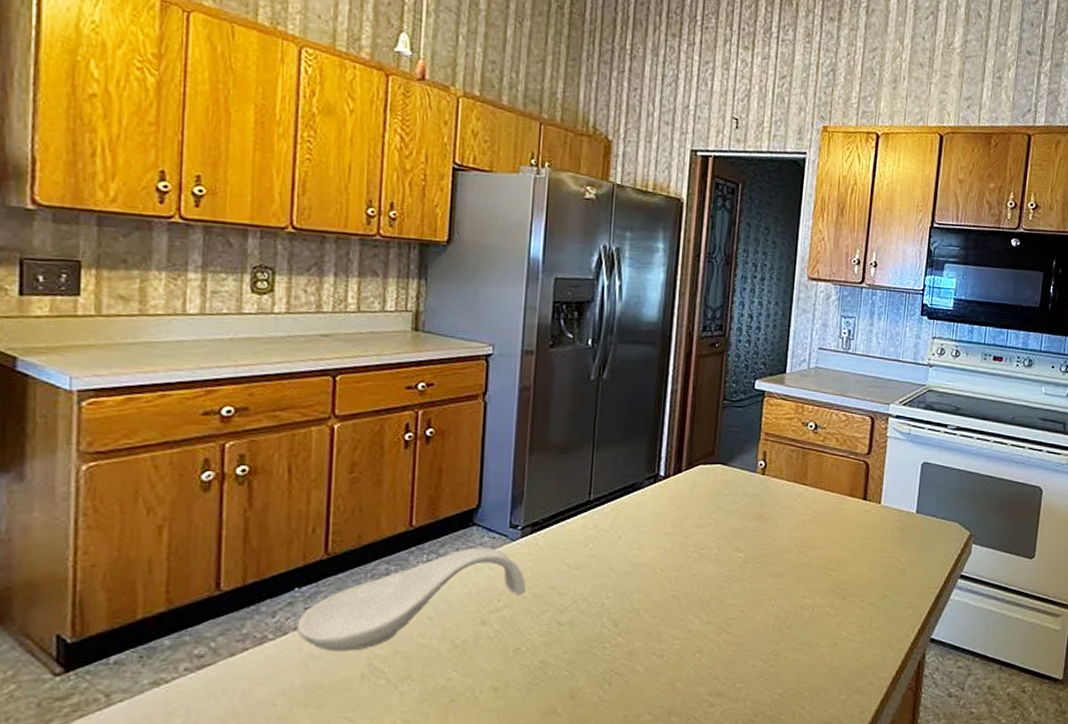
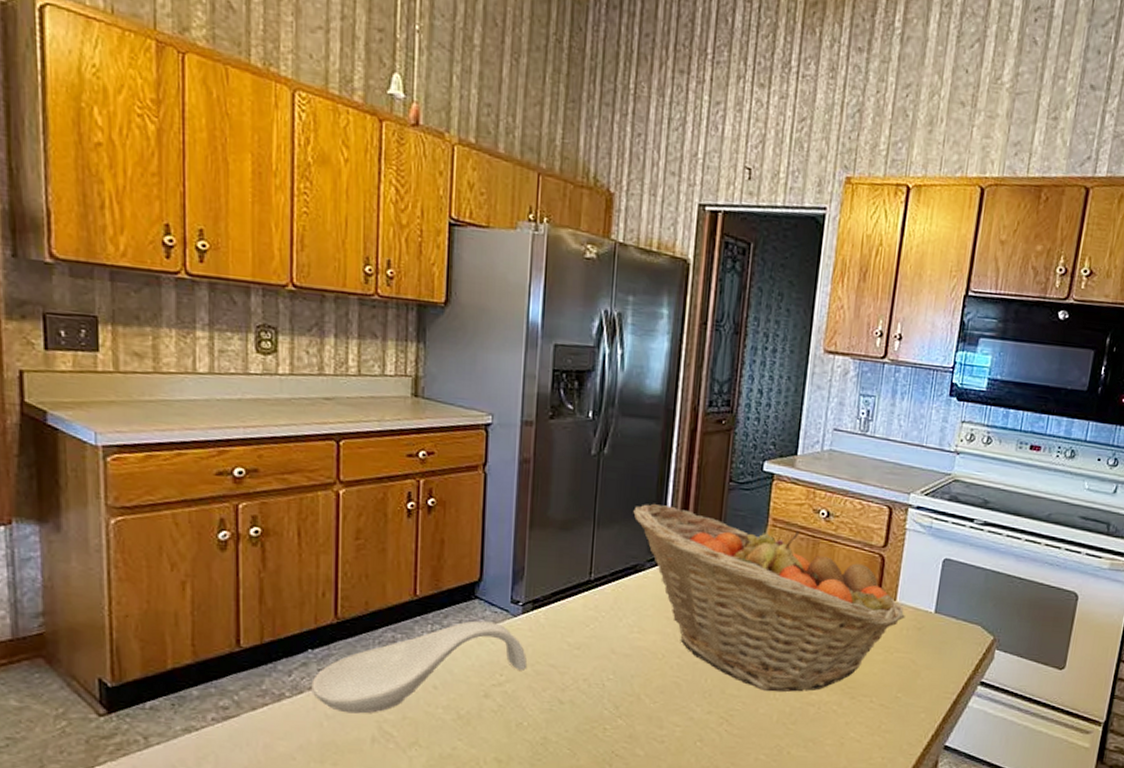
fruit basket: none [631,423,890,597] -> present [633,503,905,692]

